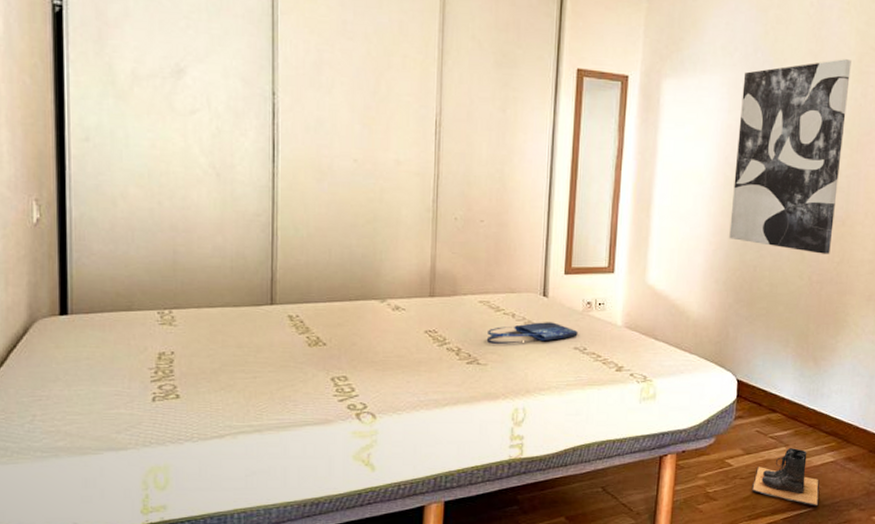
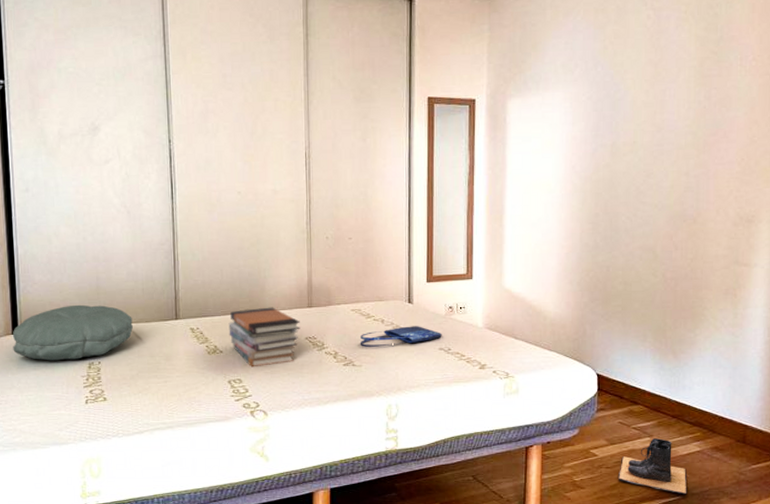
pillow: none [59,282,217,349] -> present [12,304,133,361]
book stack: none [335,294,420,363] -> present [228,307,300,368]
wall art: present [729,59,852,254] -> none [580,65,692,252]

